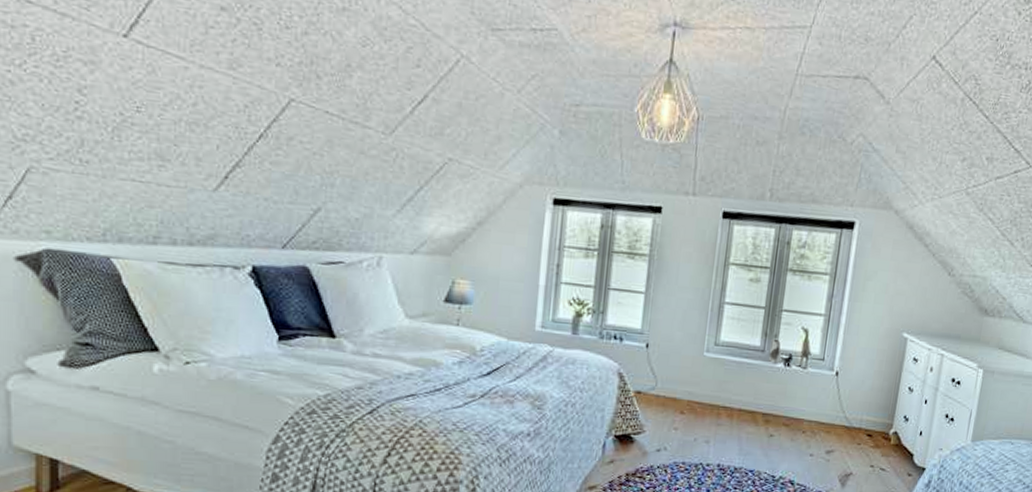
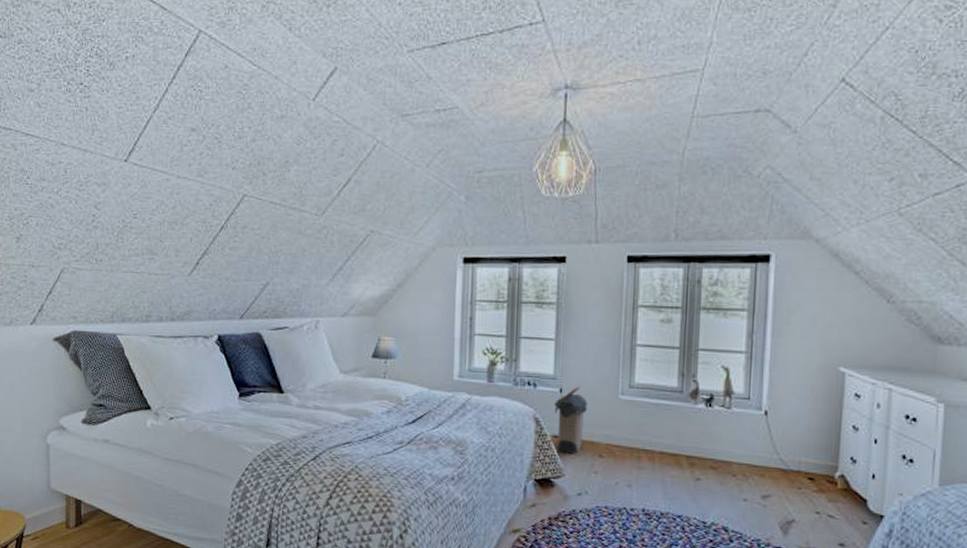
laundry hamper: none [639,341,674,410] -> present [554,385,588,454]

